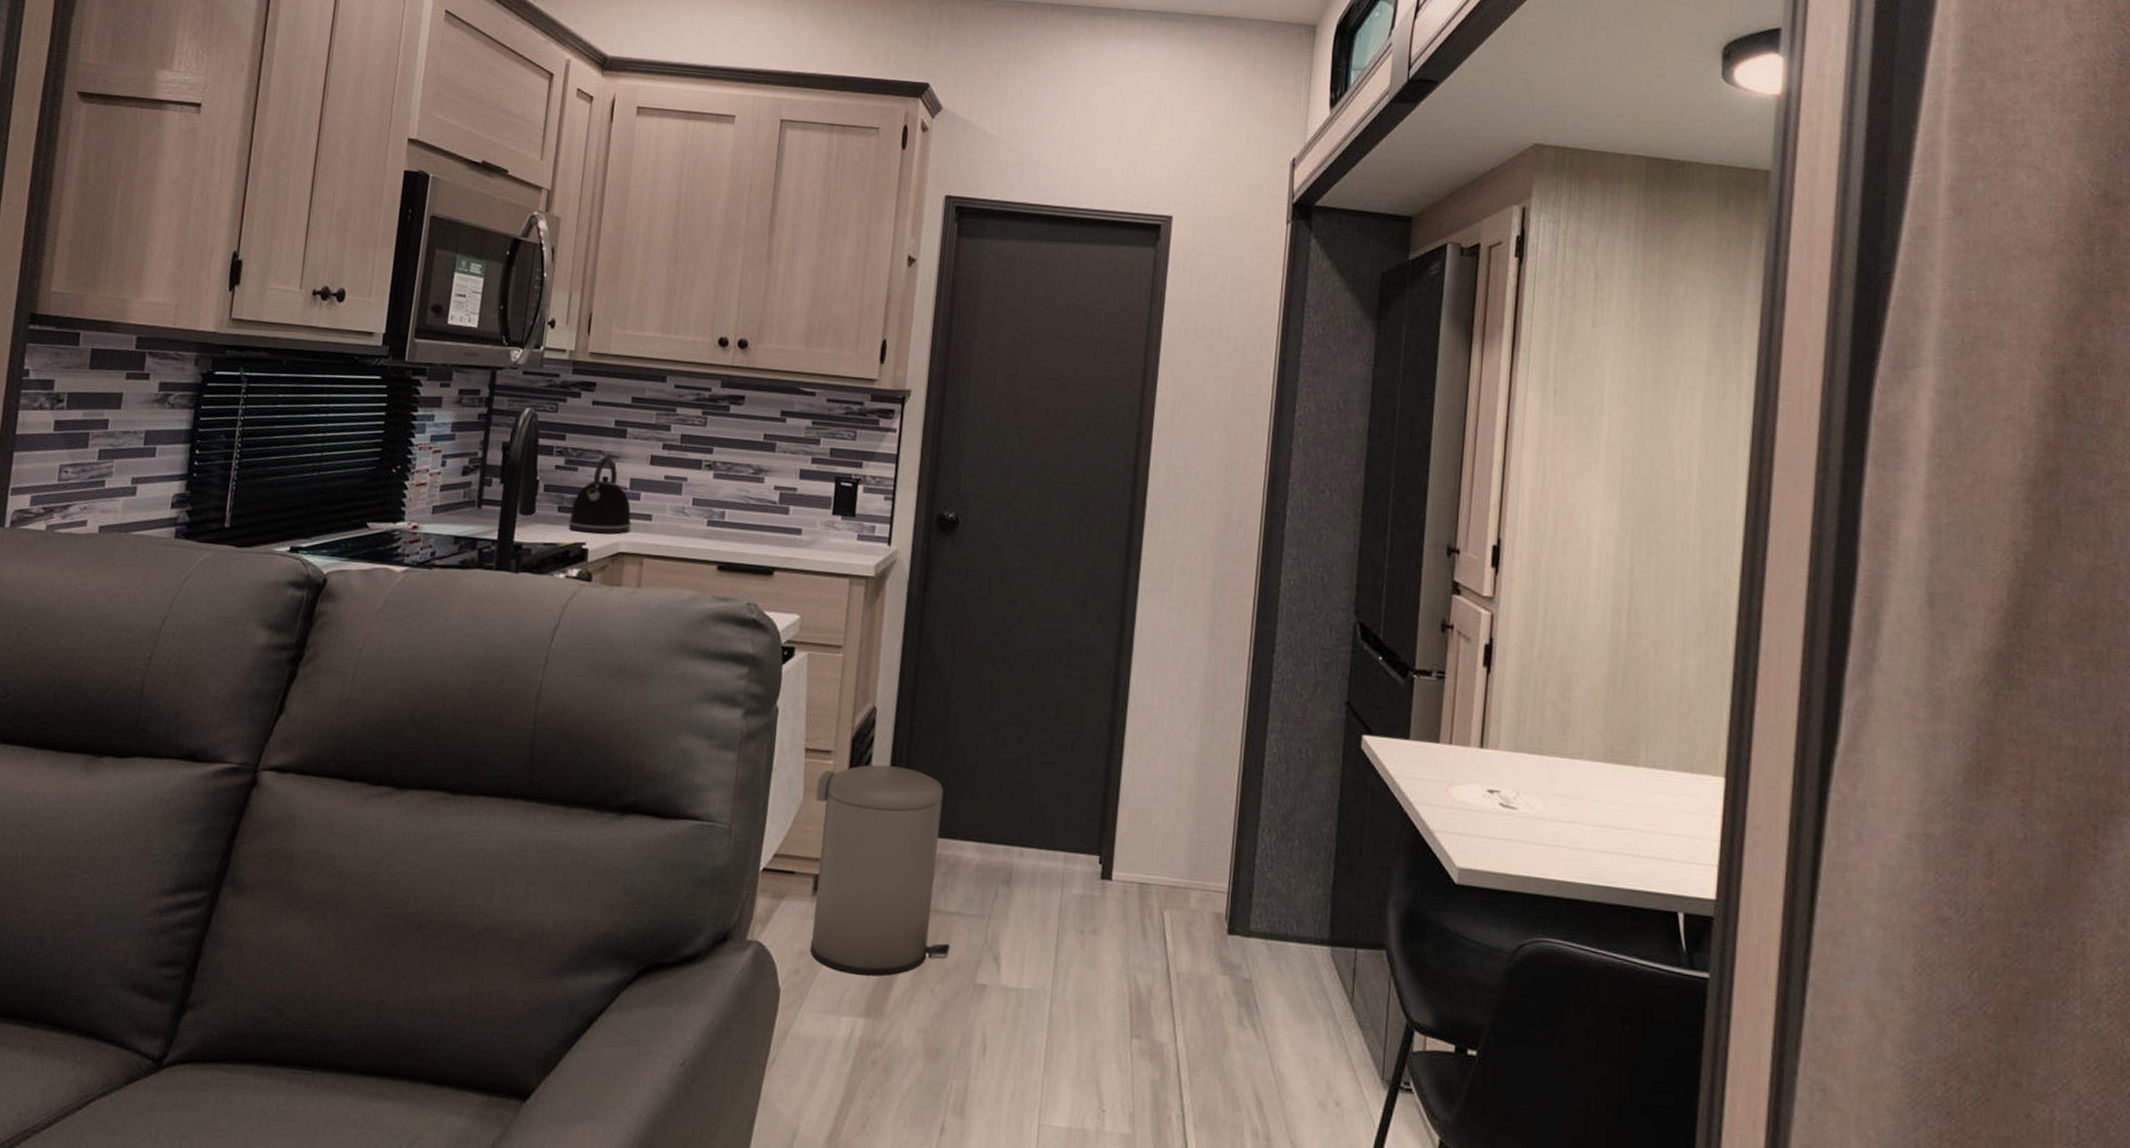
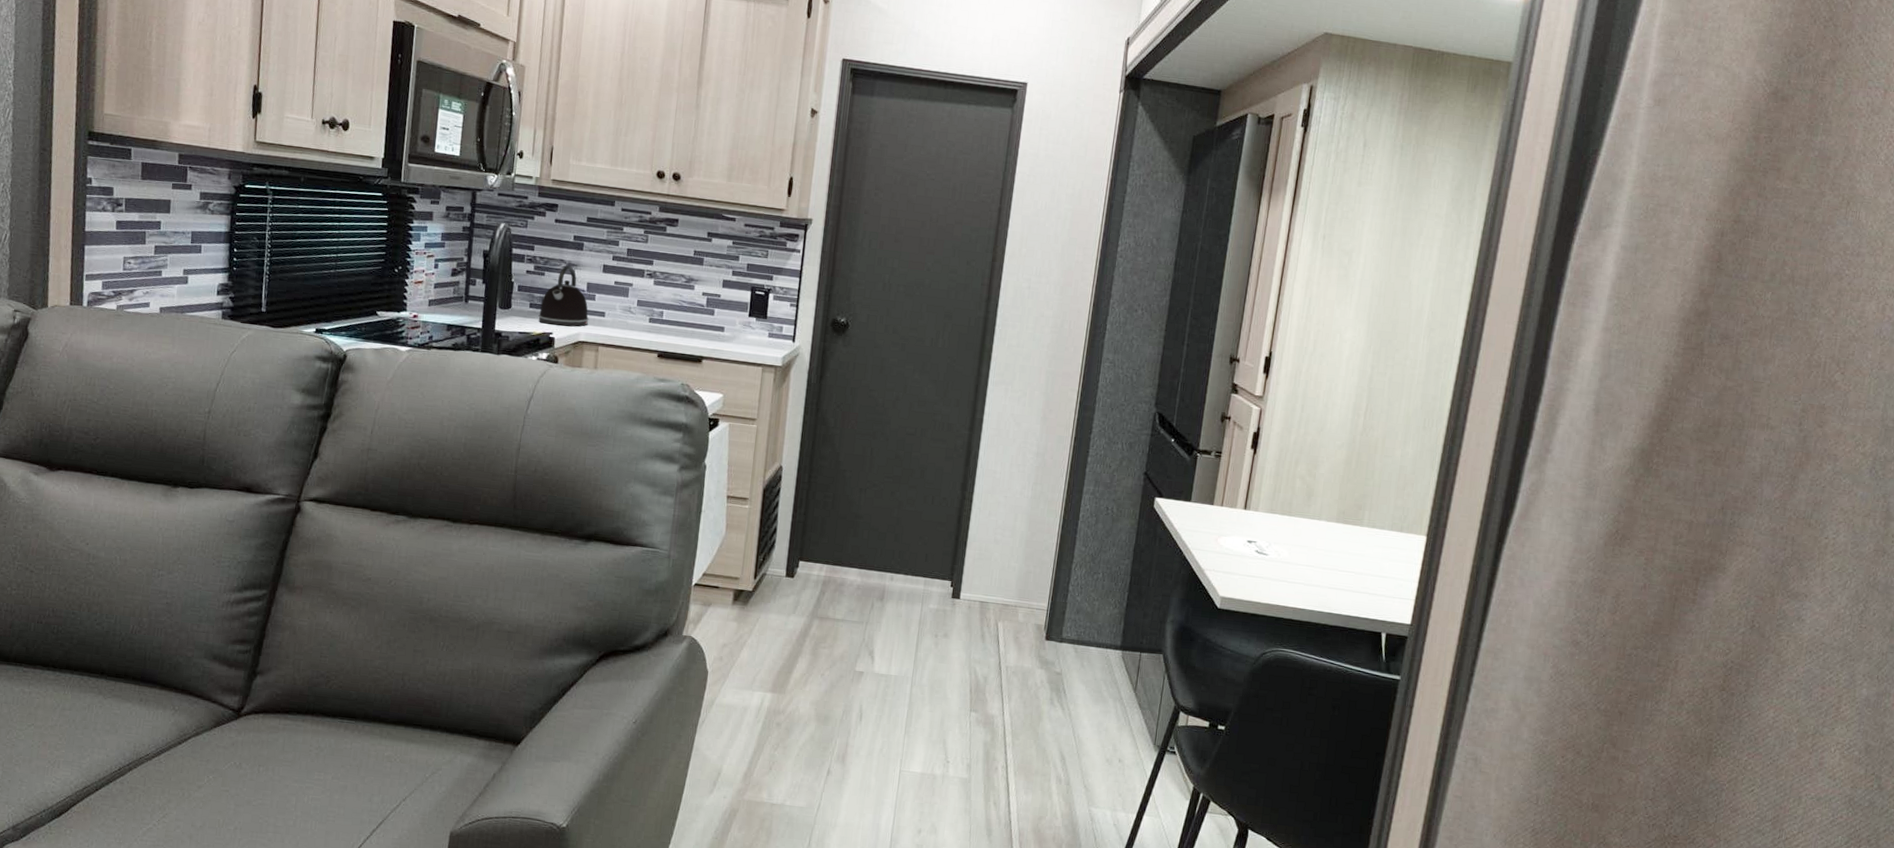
pedal bin: present [810,764,950,976] -> none [730,509,837,664]

